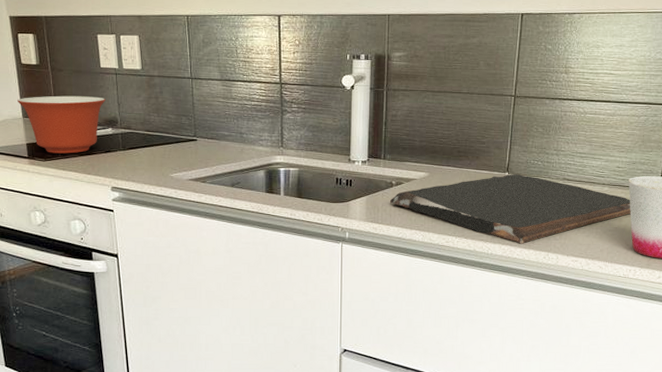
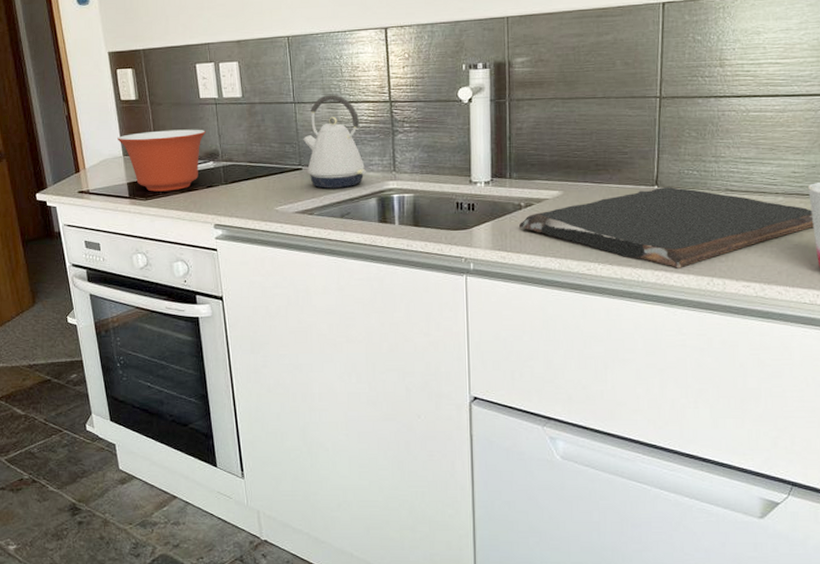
kettle: none [199,73,256,160] -> present [303,95,366,189]

